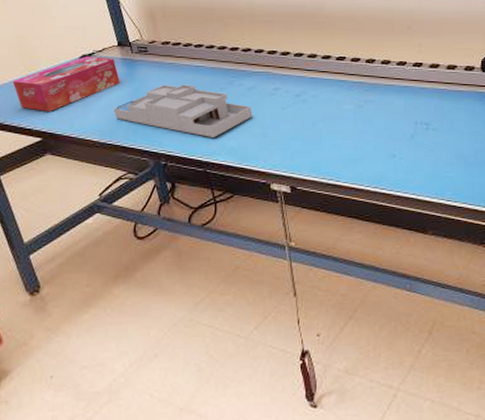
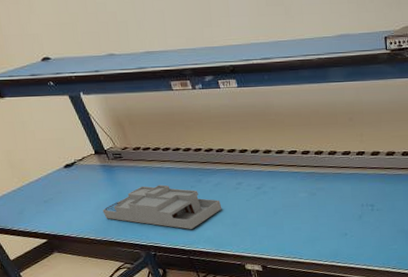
tissue box: present [12,56,120,111] -> none [10,165,103,217]

